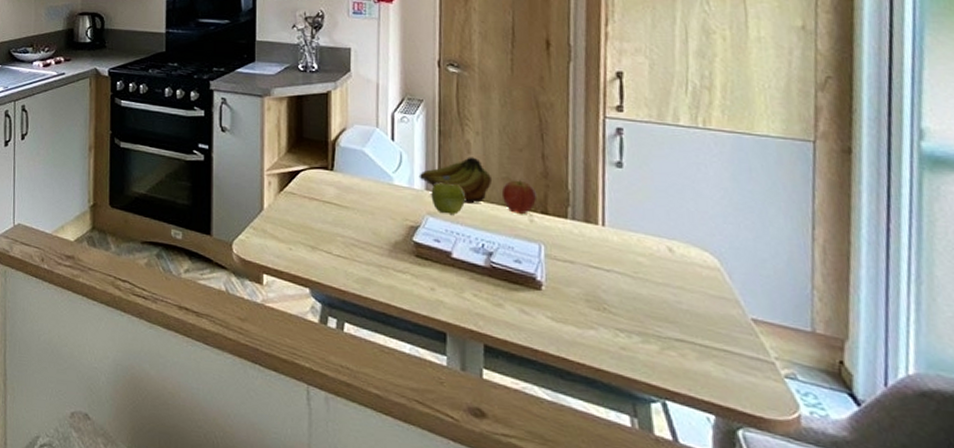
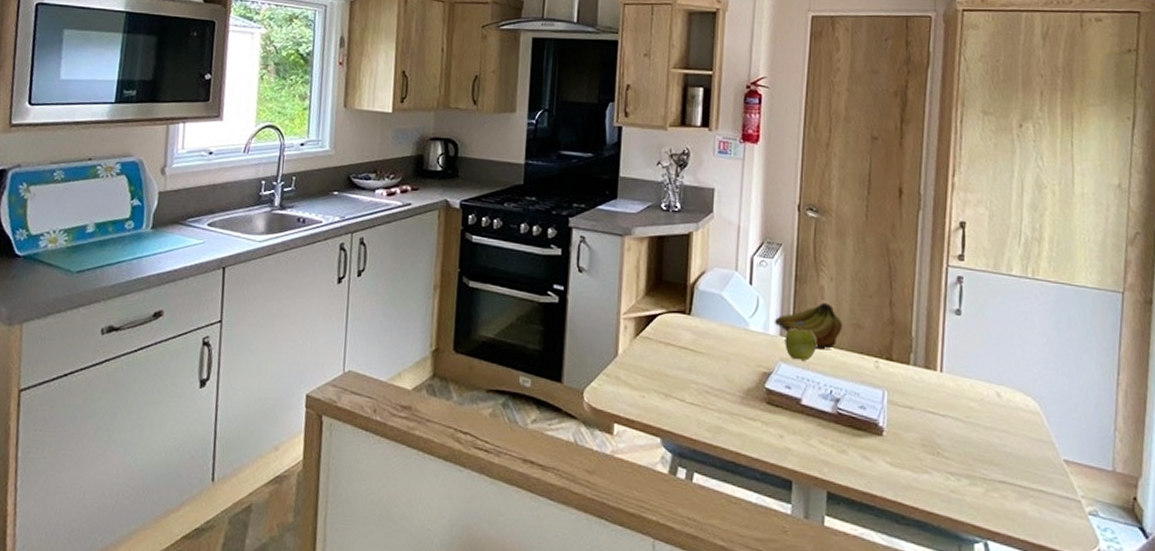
fruit: present [501,180,538,214] -> none [851,326,884,360]

